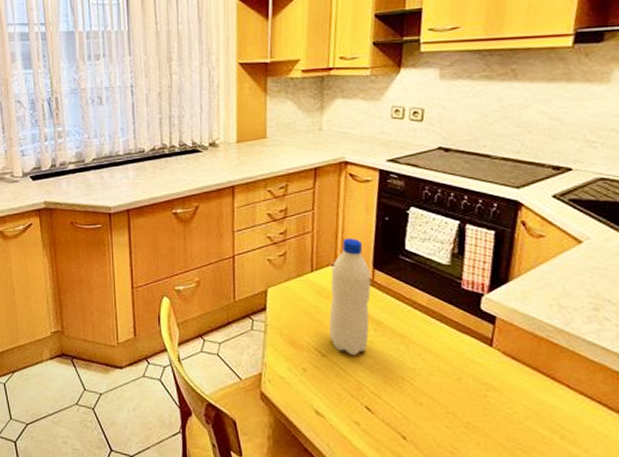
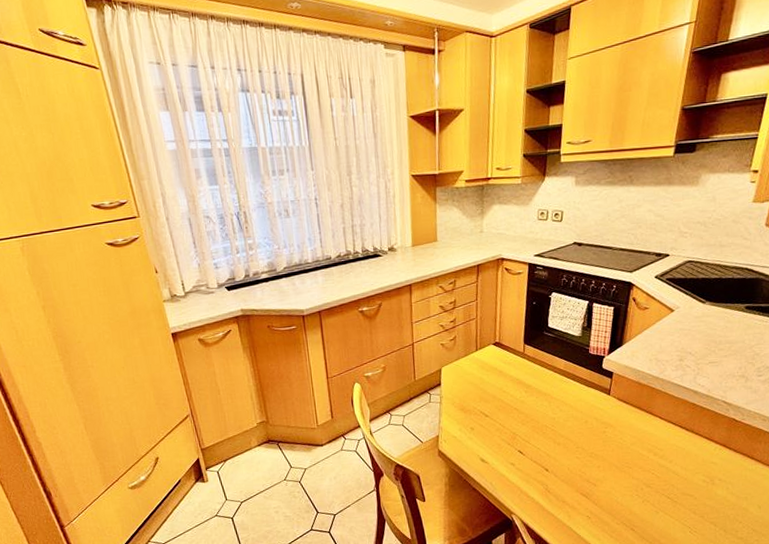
water bottle: present [329,238,371,356] -> none [490,321,523,414]

